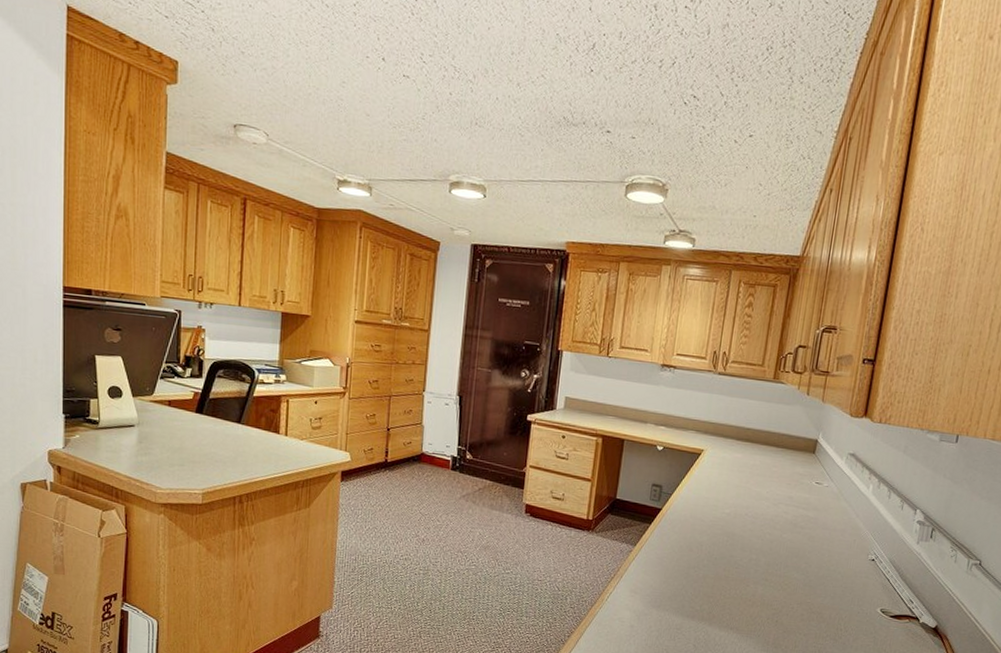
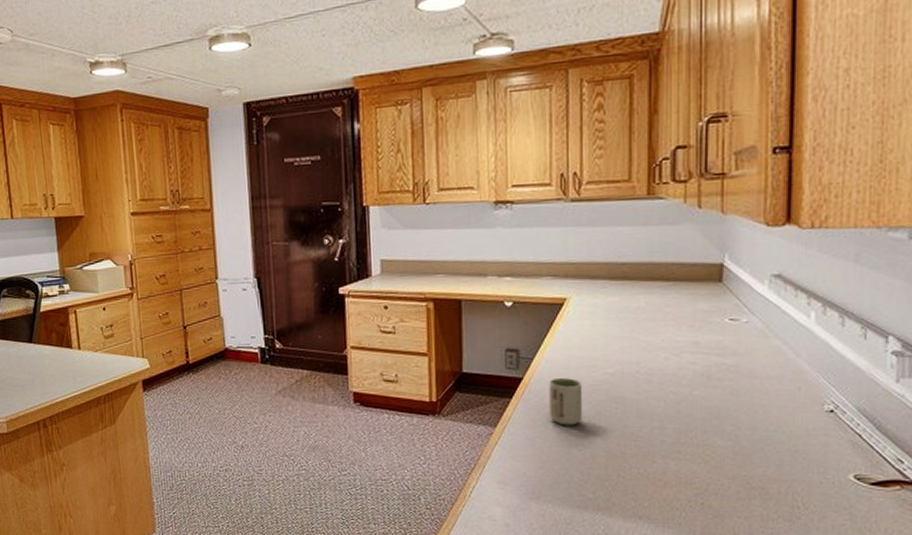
cup: none [677,511,706,551] -> present [549,377,583,426]

